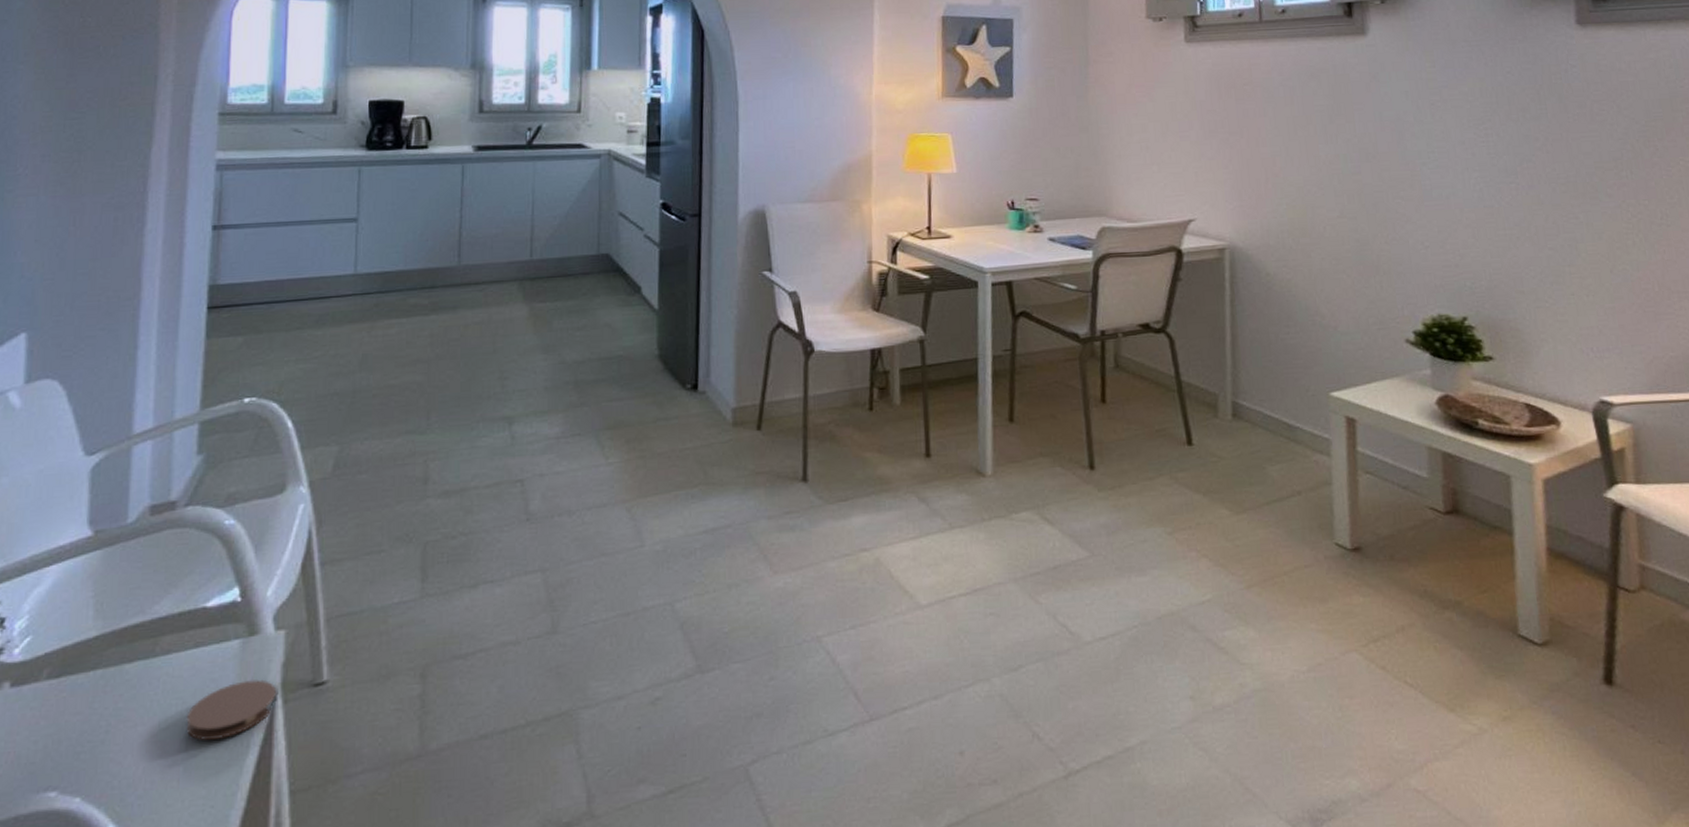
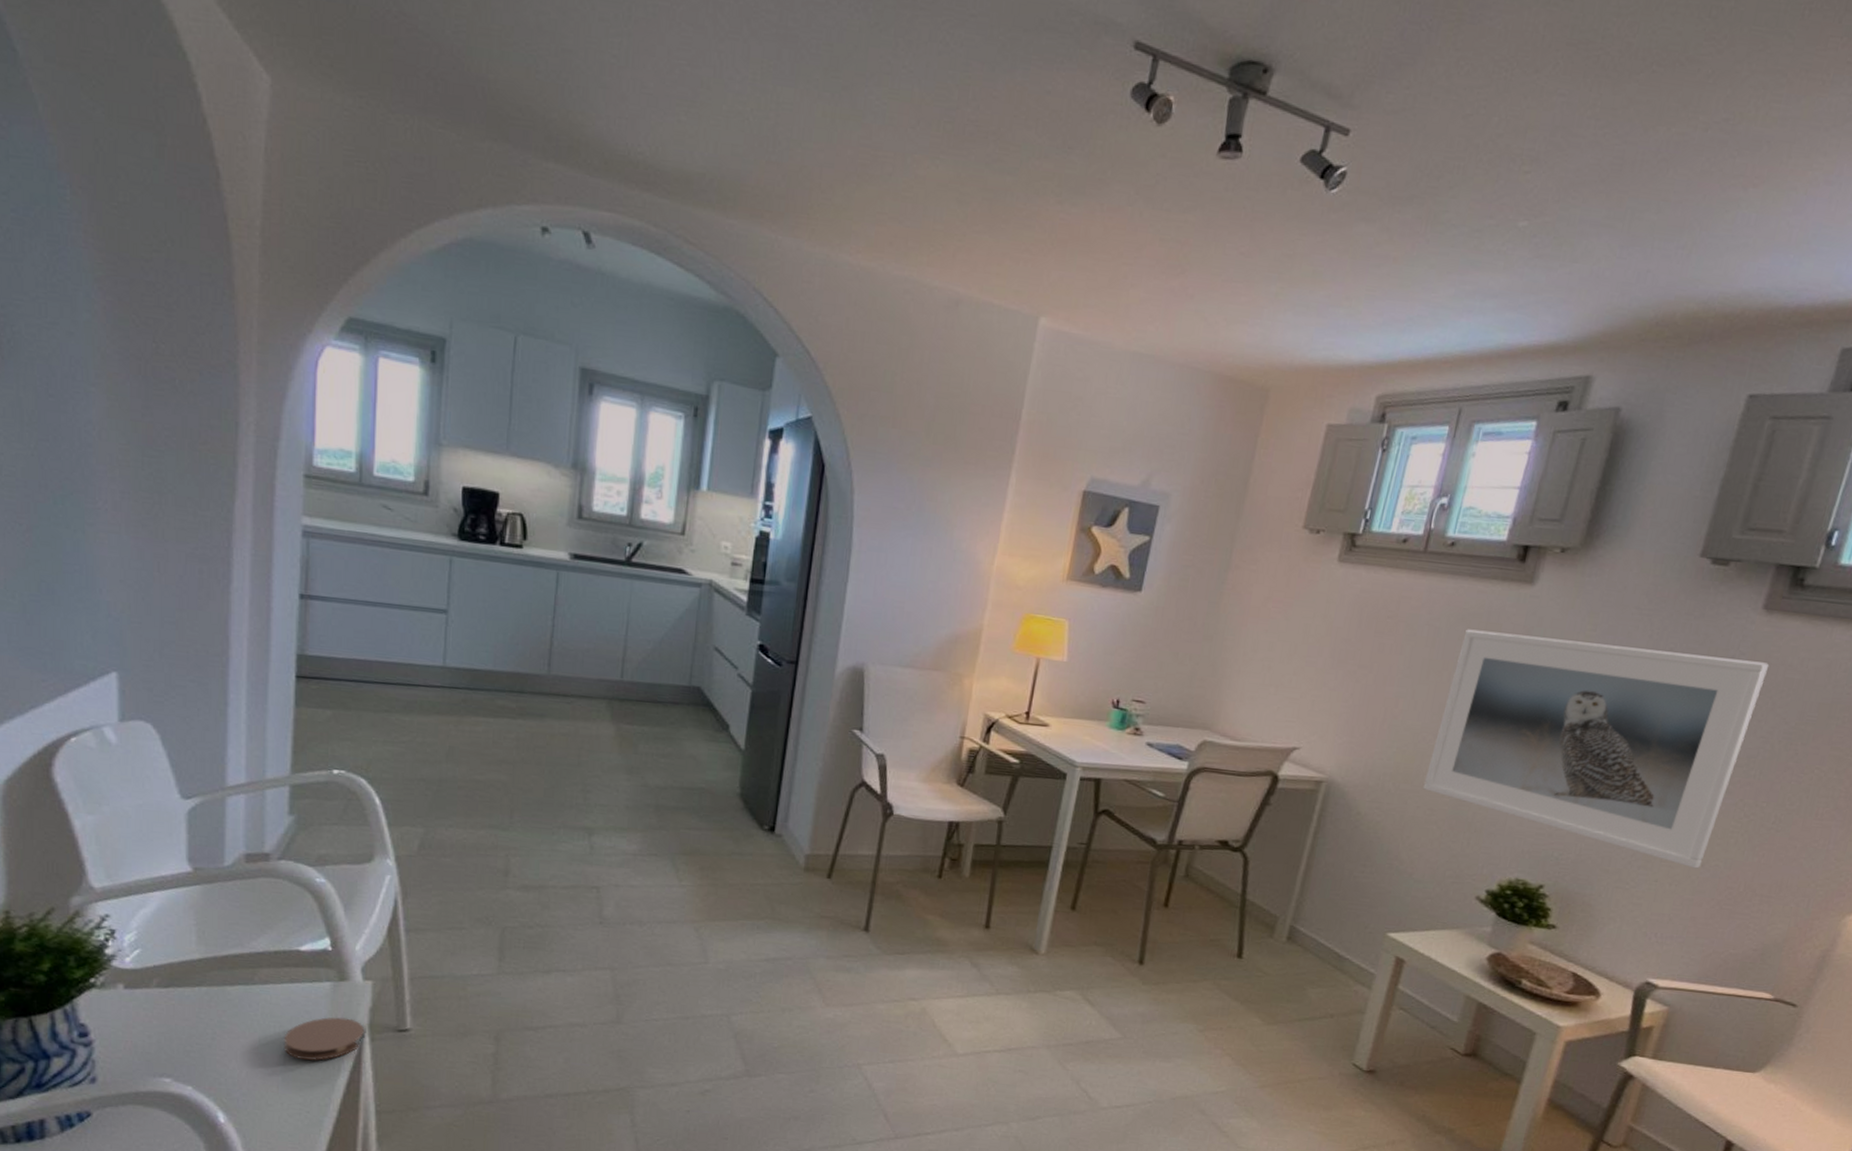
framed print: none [1318,71,1610,276] -> present [1423,629,1769,869]

